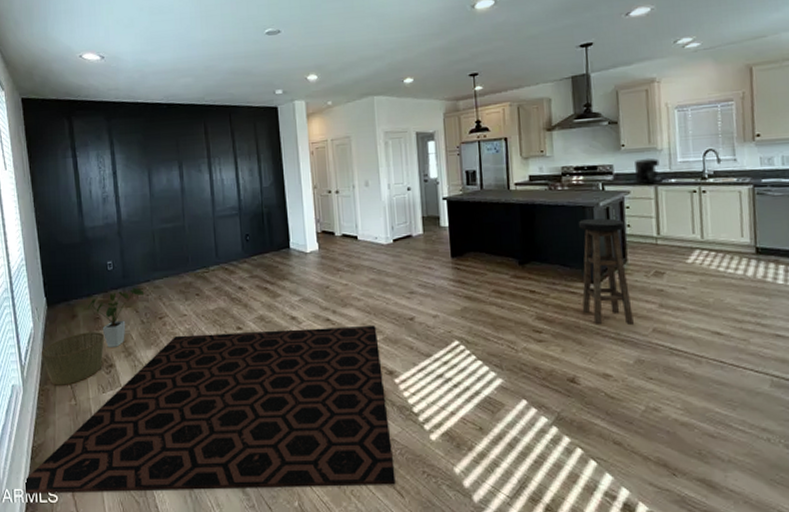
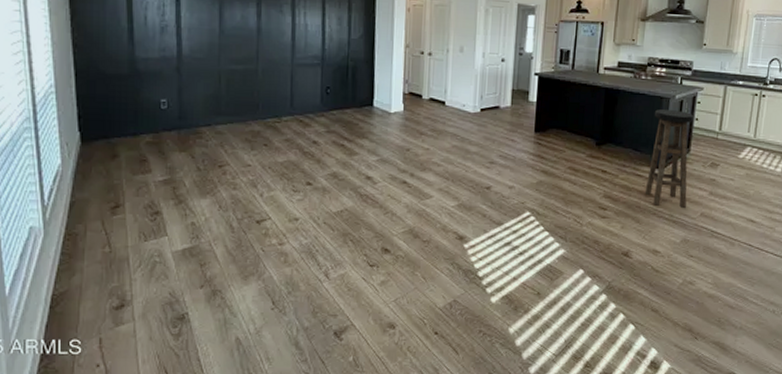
area rug: present [23,326,396,495] -> none [38,186,453,346]
basket: present [41,332,105,386] -> none [69,175,152,231]
house plant: present [88,287,143,348] -> none [133,131,202,194]
coffee maker: present [635,157,663,184] -> none [710,59,733,83]

